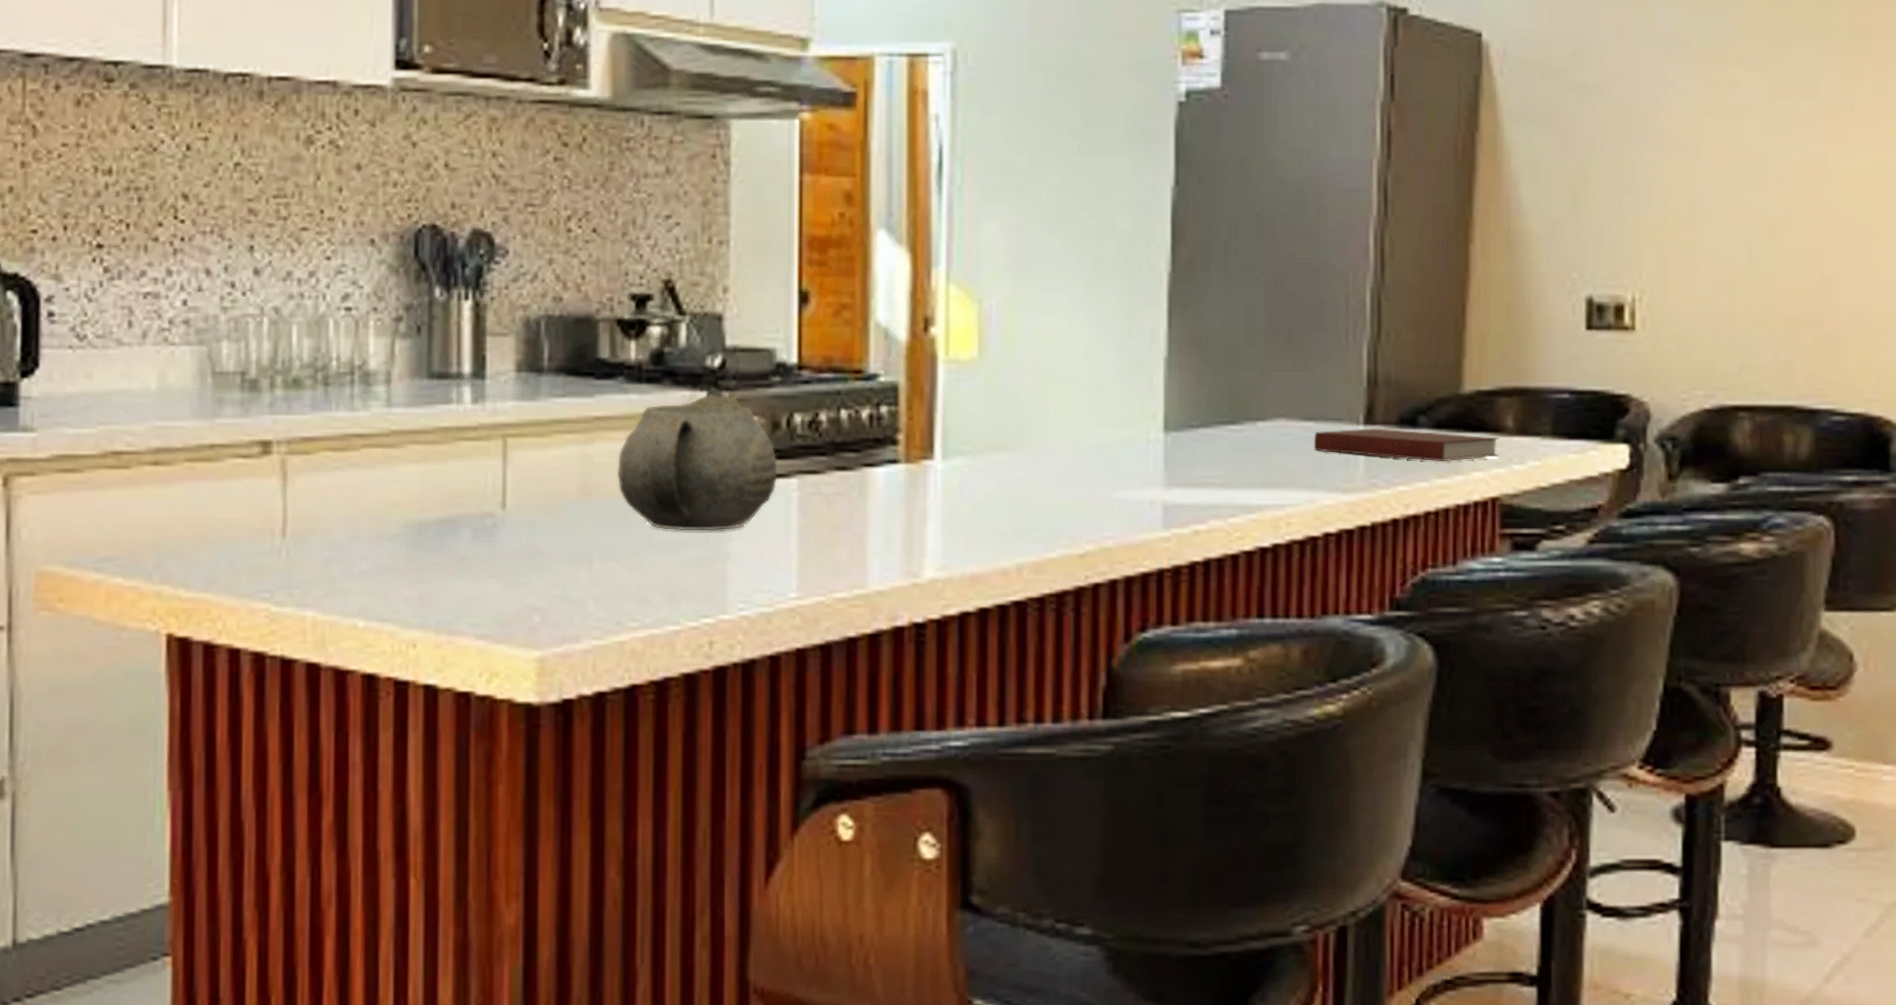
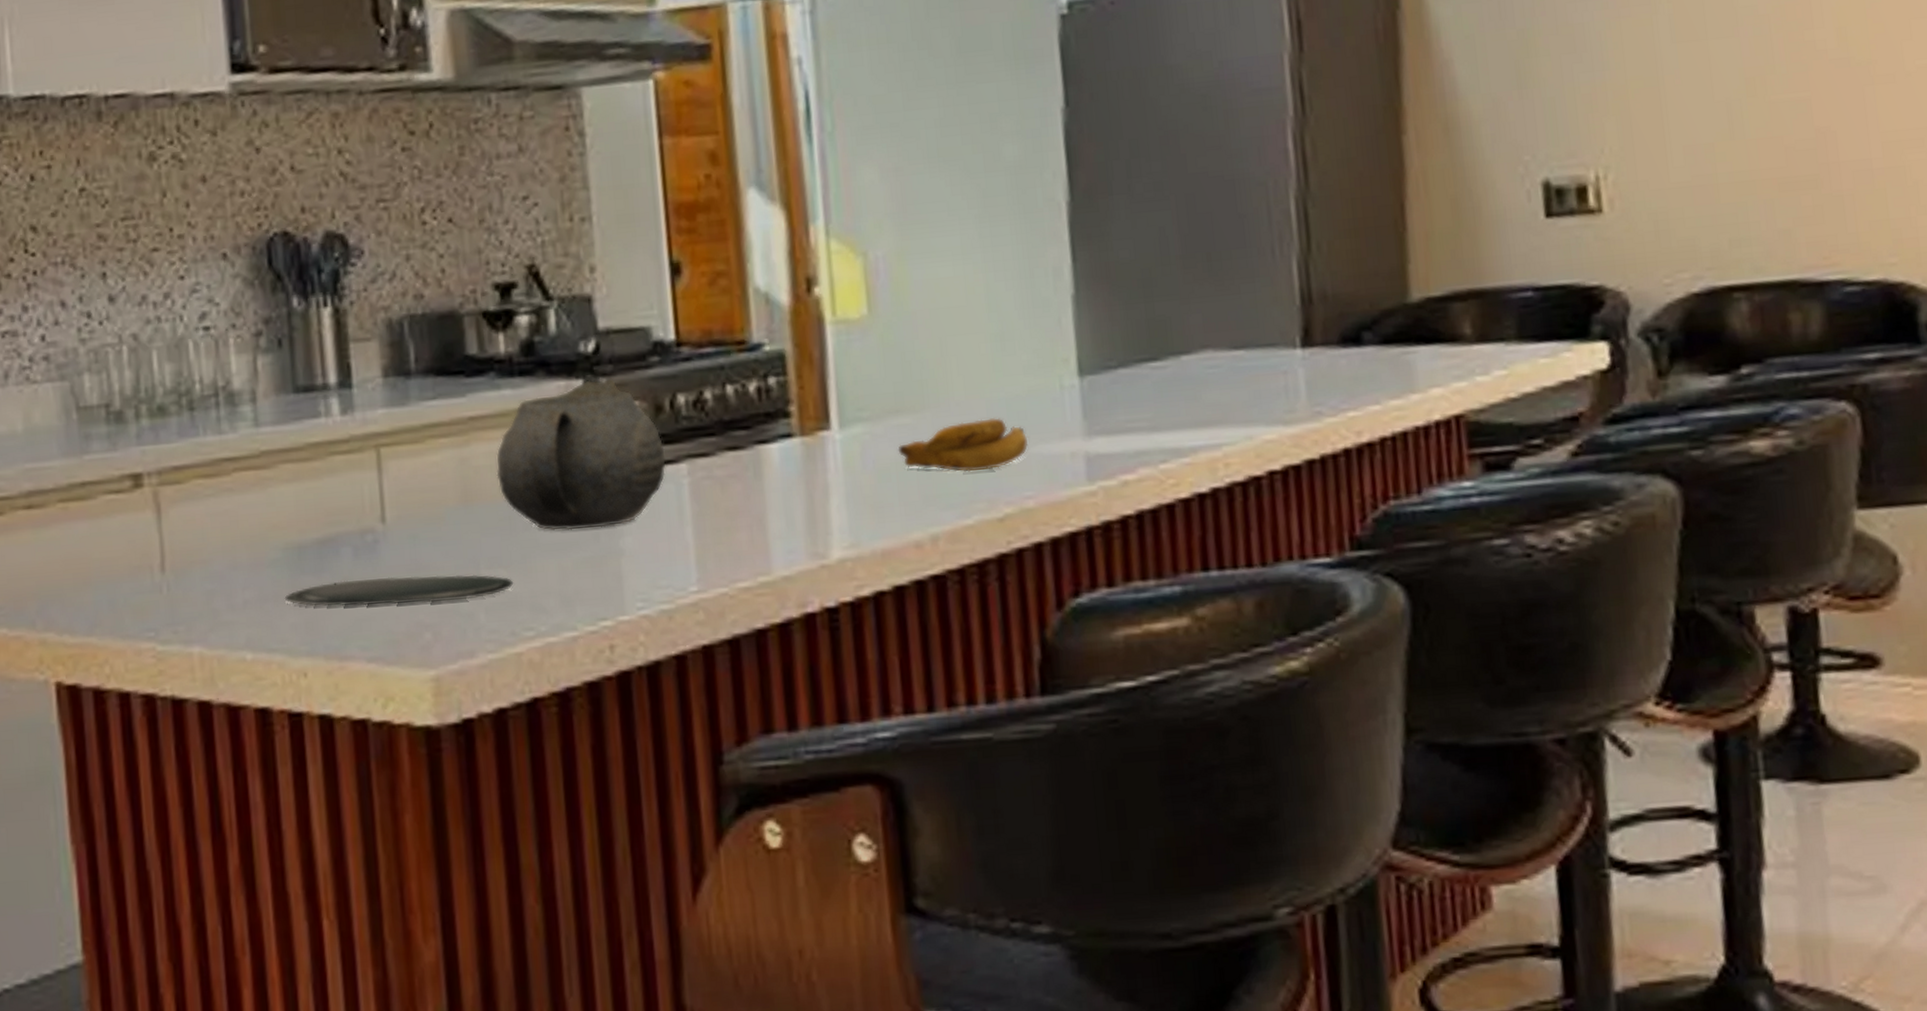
oval tray: none [400,560,624,588] -> present [284,574,514,607]
banana: none [994,463,1113,510] -> present [898,417,1029,472]
notebook: present [1314,428,1500,462] -> none [1246,347,1458,383]

